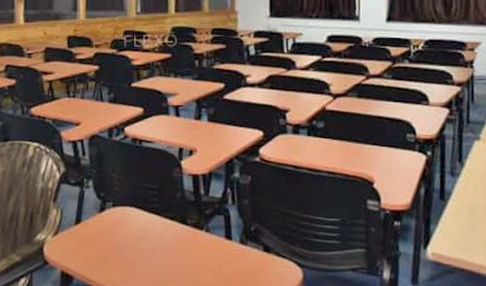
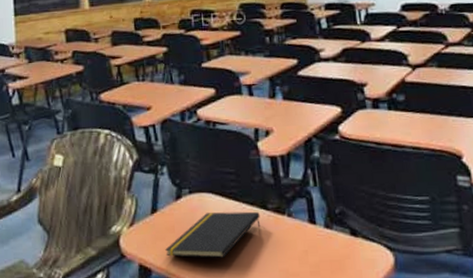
notepad: none [87,225,179,268] -> present [165,211,261,258]

